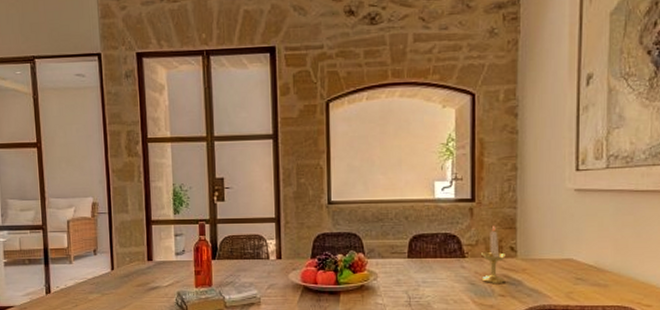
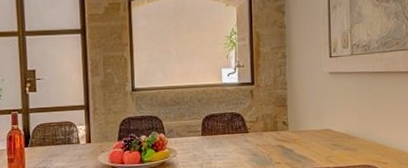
candlestick: present [481,225,505,283] -> none [261,104,280,153]

